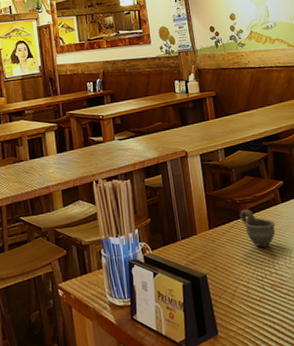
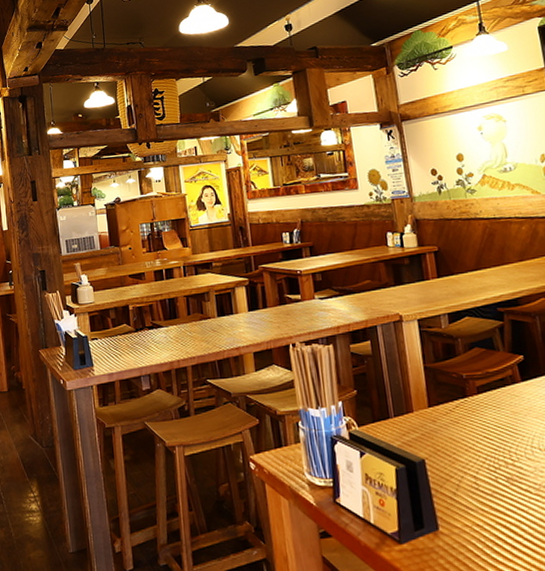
cup: present [240,209,276,247] -> none [467,386,514,433]

